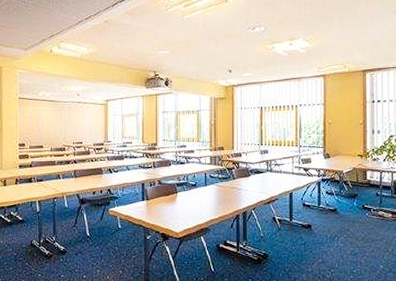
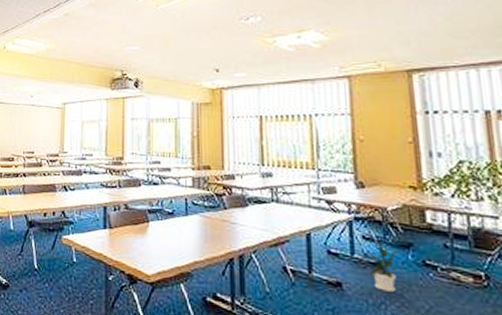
house plant: none [319,193,350,228] -> present [351,238,402,292]

